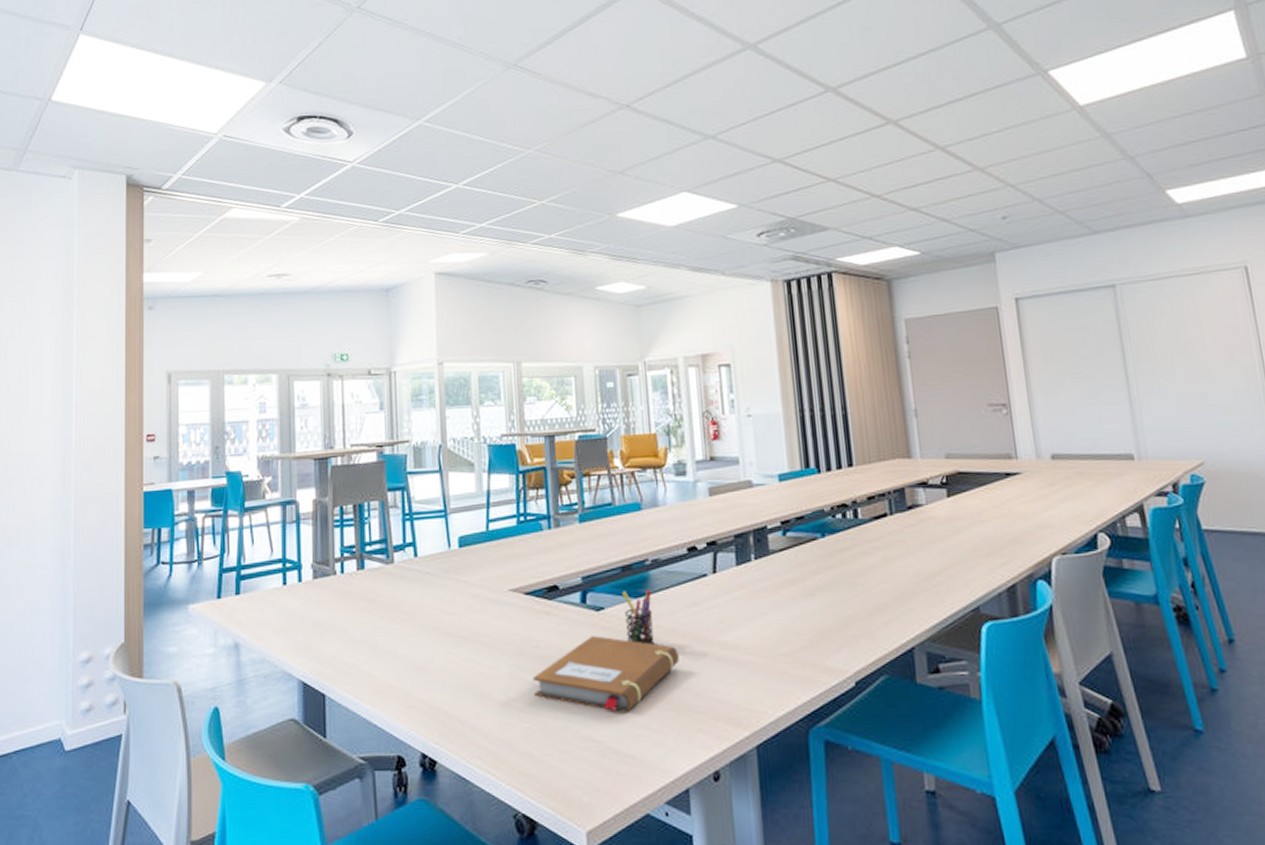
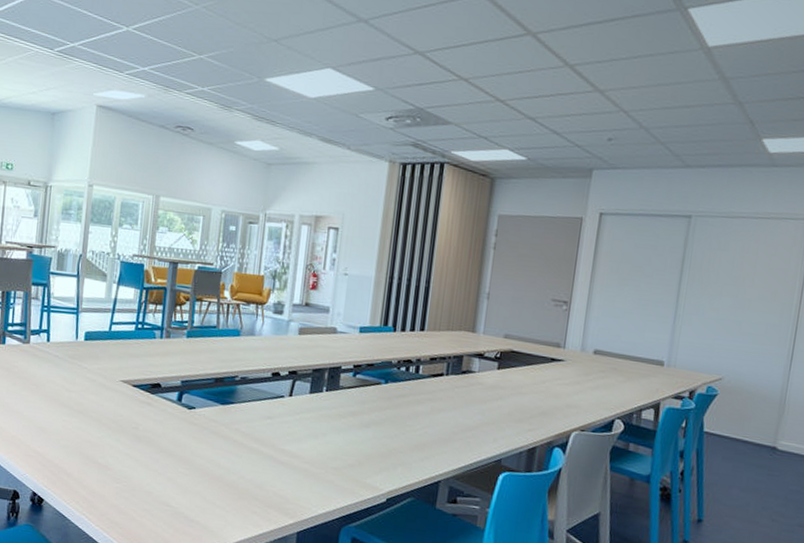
notebook: present [532,635,679,712] -> none [127,427,249,490]
pen holder: present [622,589,654,645] -> none [209,397,235,443]

